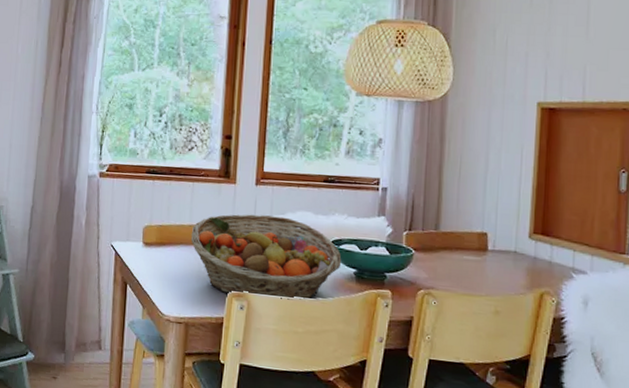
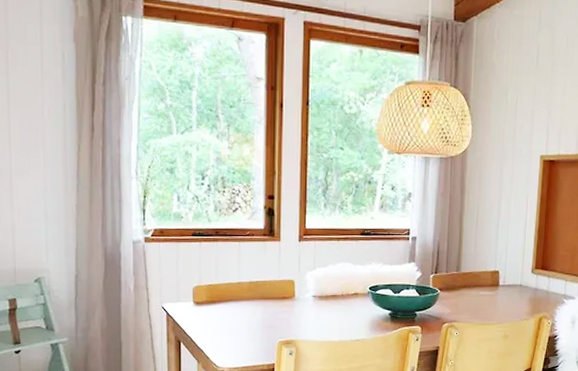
fruit basket: present [190,214,342,300] -> none [240,268,378,343]

